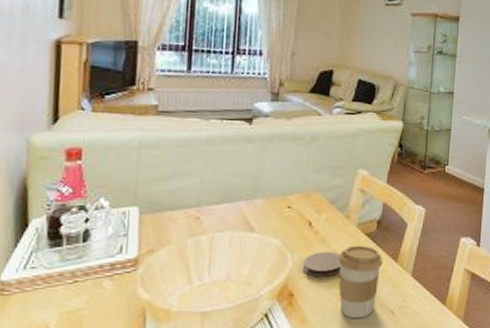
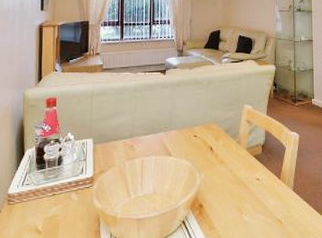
coaster: present [302,251,341,277] -> none [208,170,237,191]
coffee cup: present [338,245,383,319] -> none [235,165,269,226]

